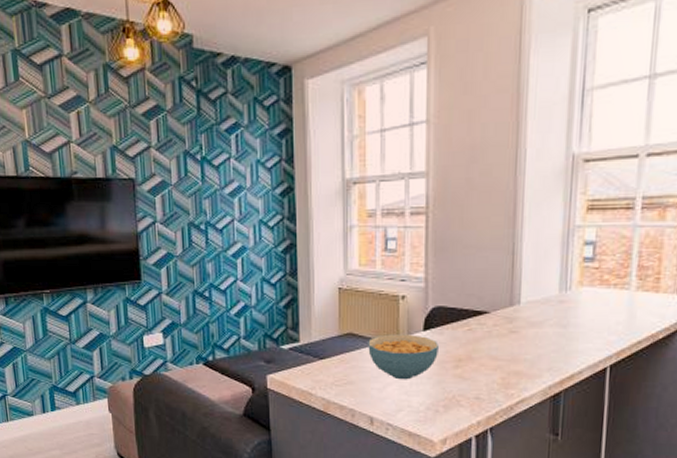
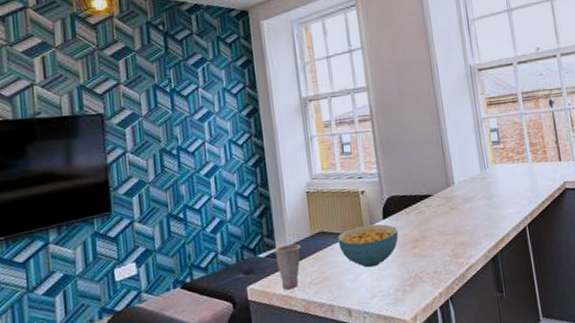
cup: none [298,341,327,386] -> present [275,244,301,290]

